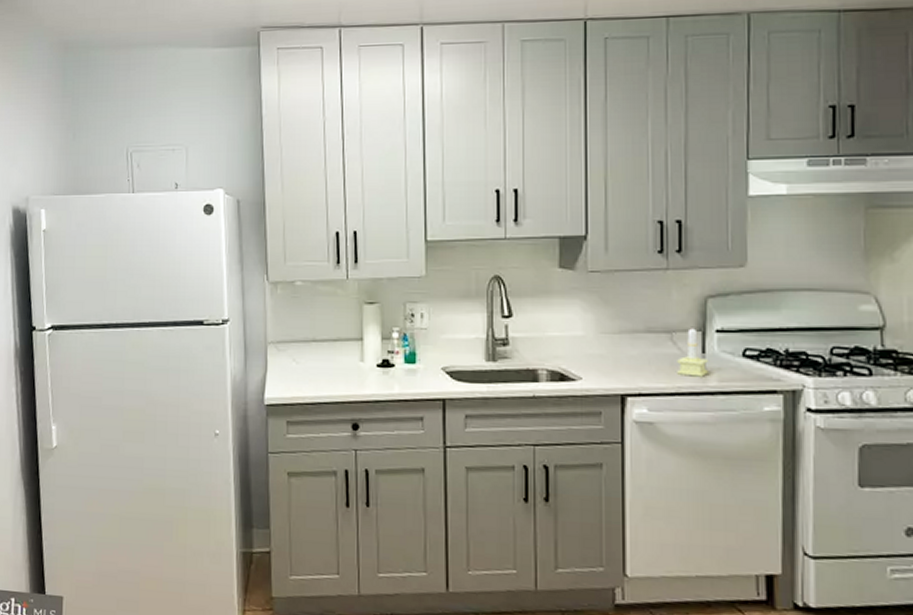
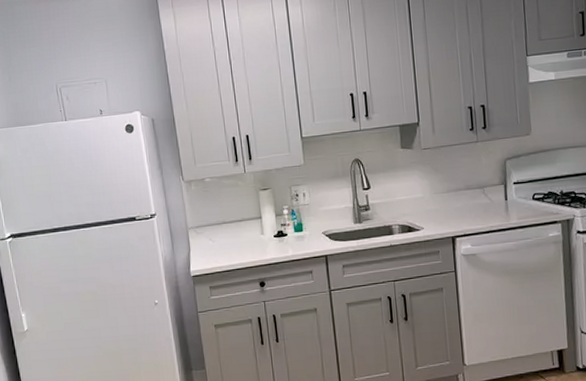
candle: present [677,326,708,377] -> none [488,182,510,218]

